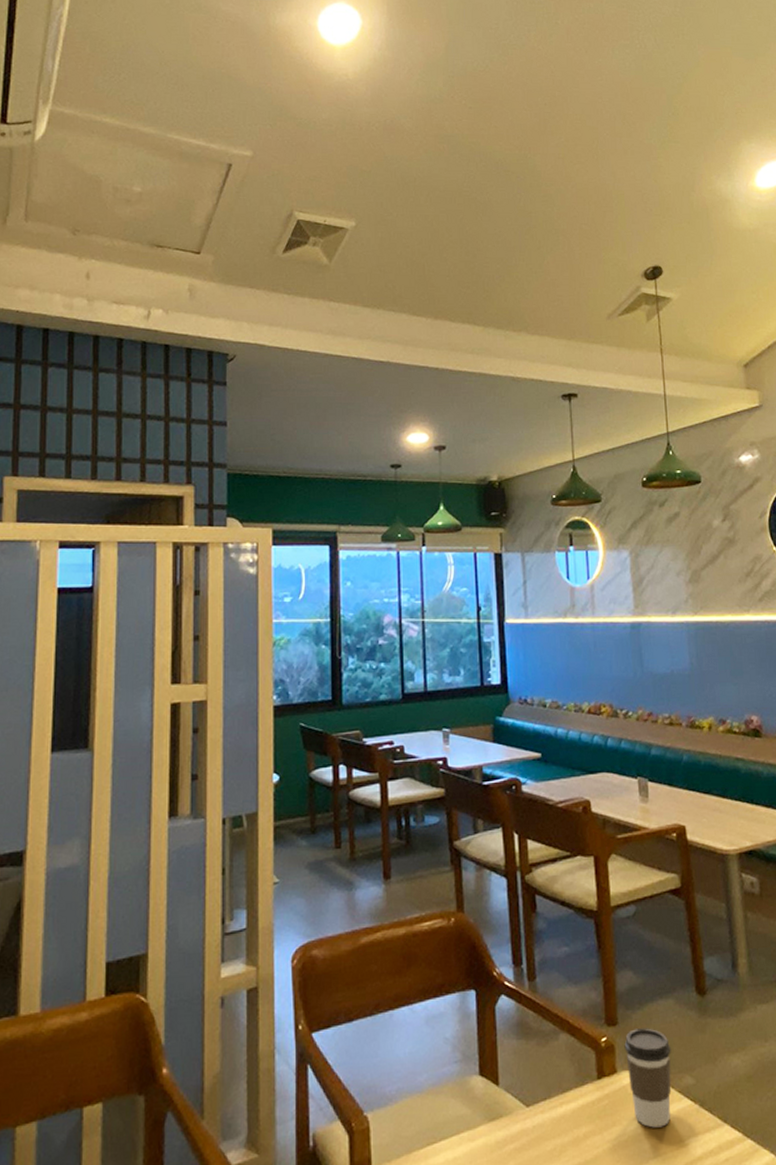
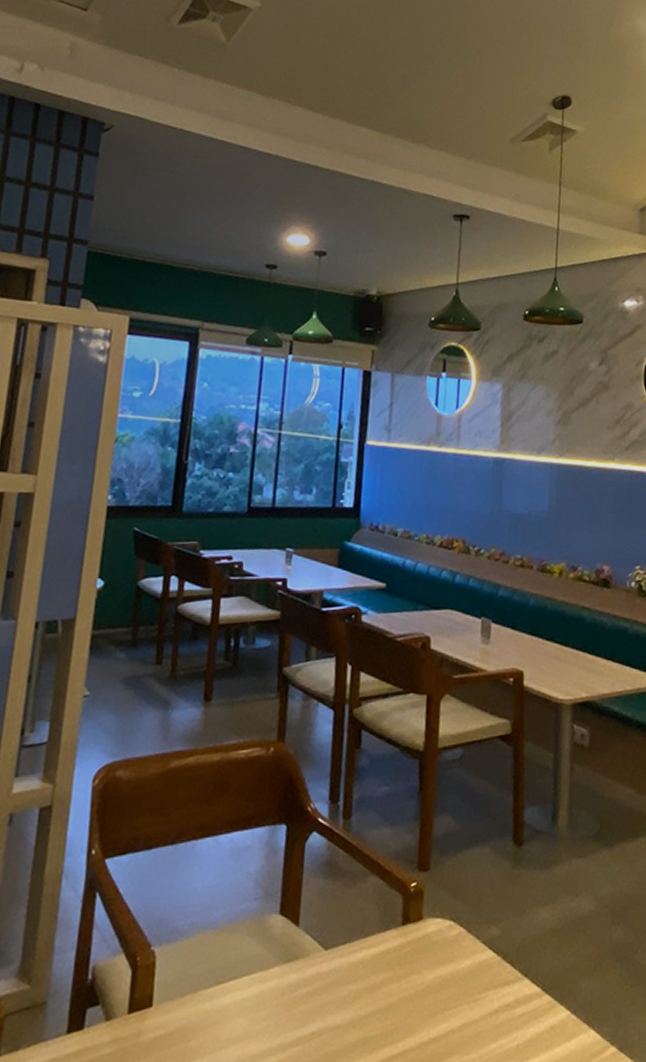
coffee cup: present [624,1028,672,1128] -> none [433,875,481,978]

